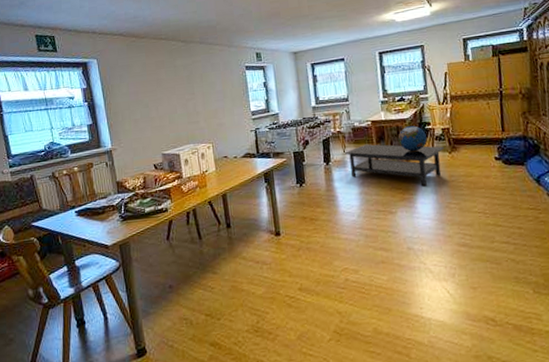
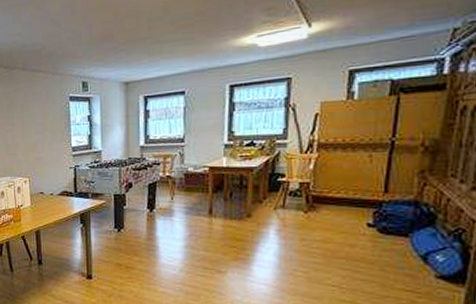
coffee table: present [344,144,444,187] -> none [172,194,298,248]
globe: present [398,125,427,152] -> none [240,176,278,207]

